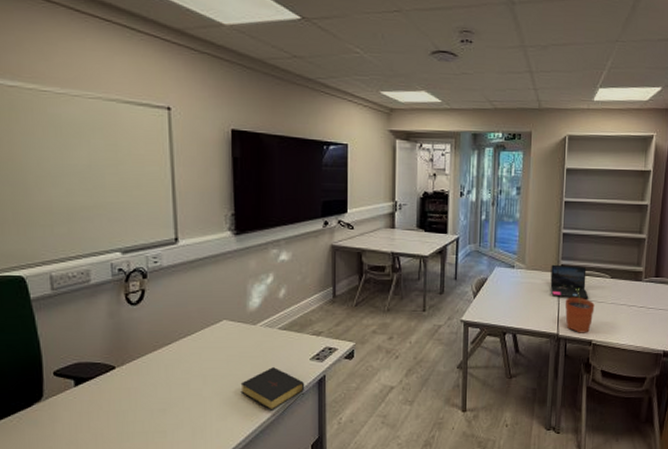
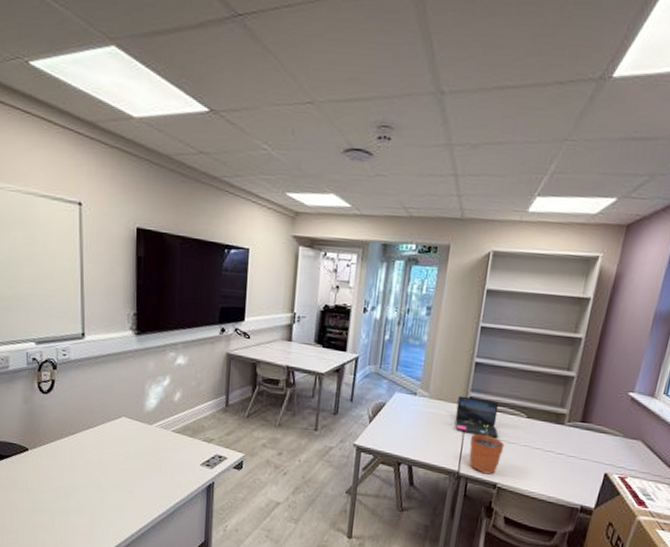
bible: present [240,367,305,410] -> none [135,468,195,509]

